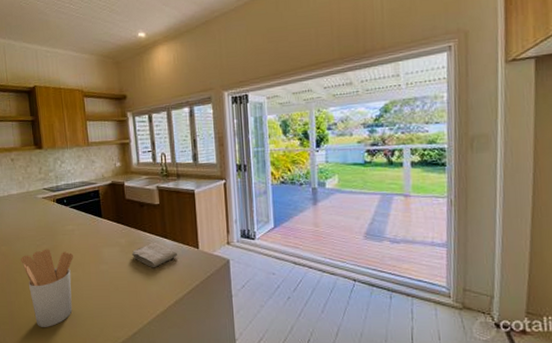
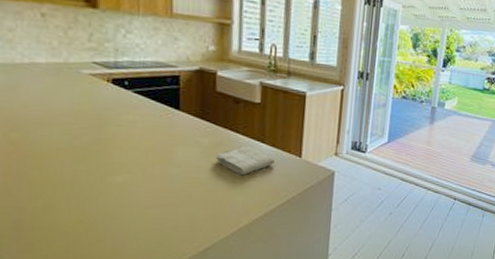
utensil holder: present [20,249,73,327] -> none [41,141,130,241]

